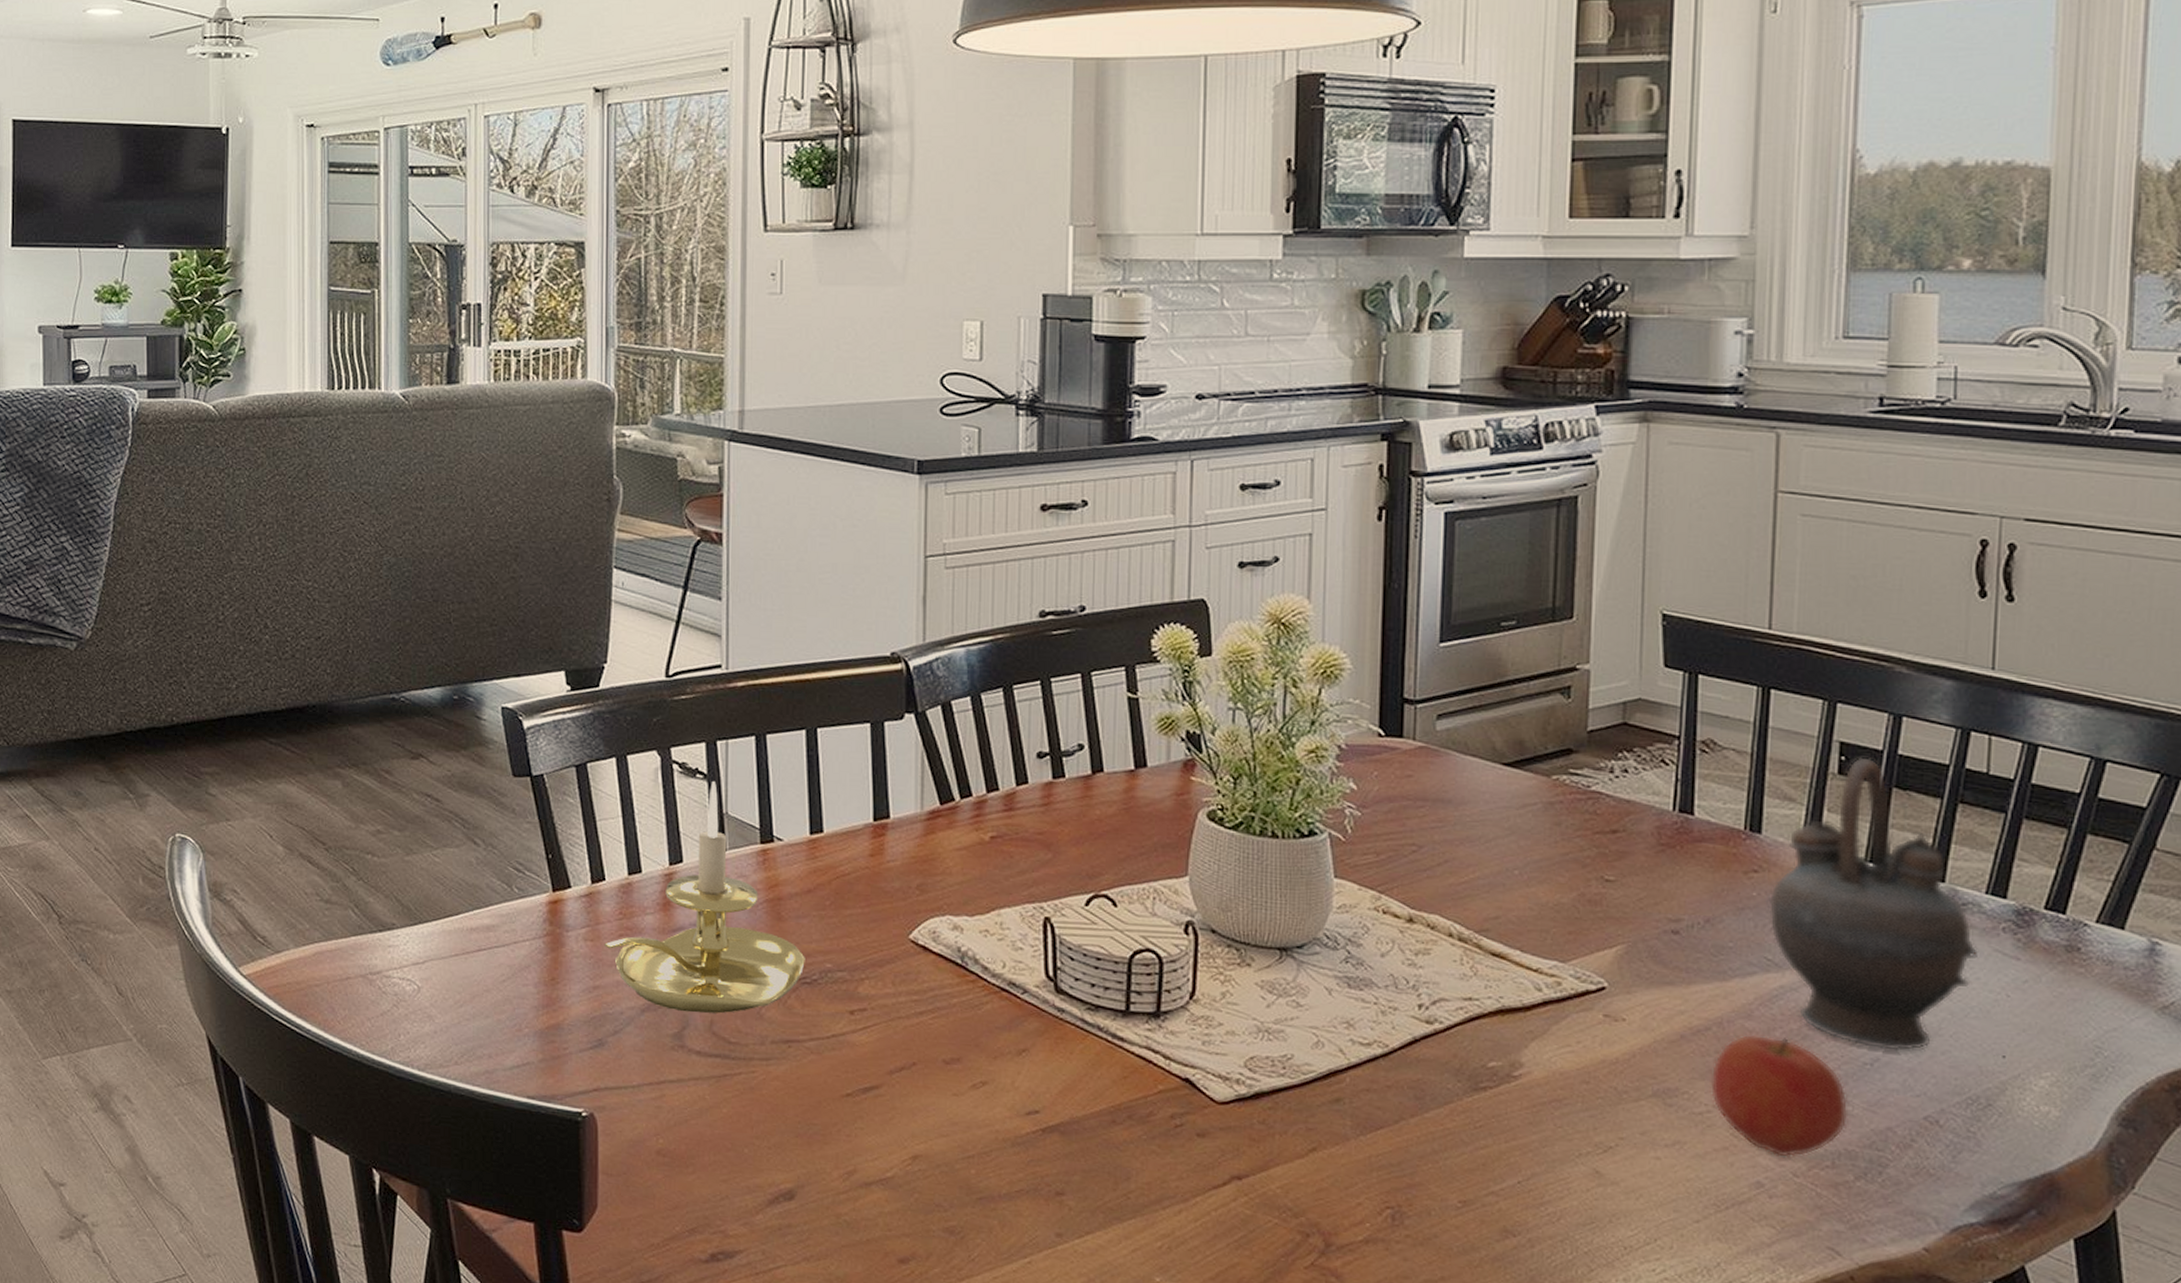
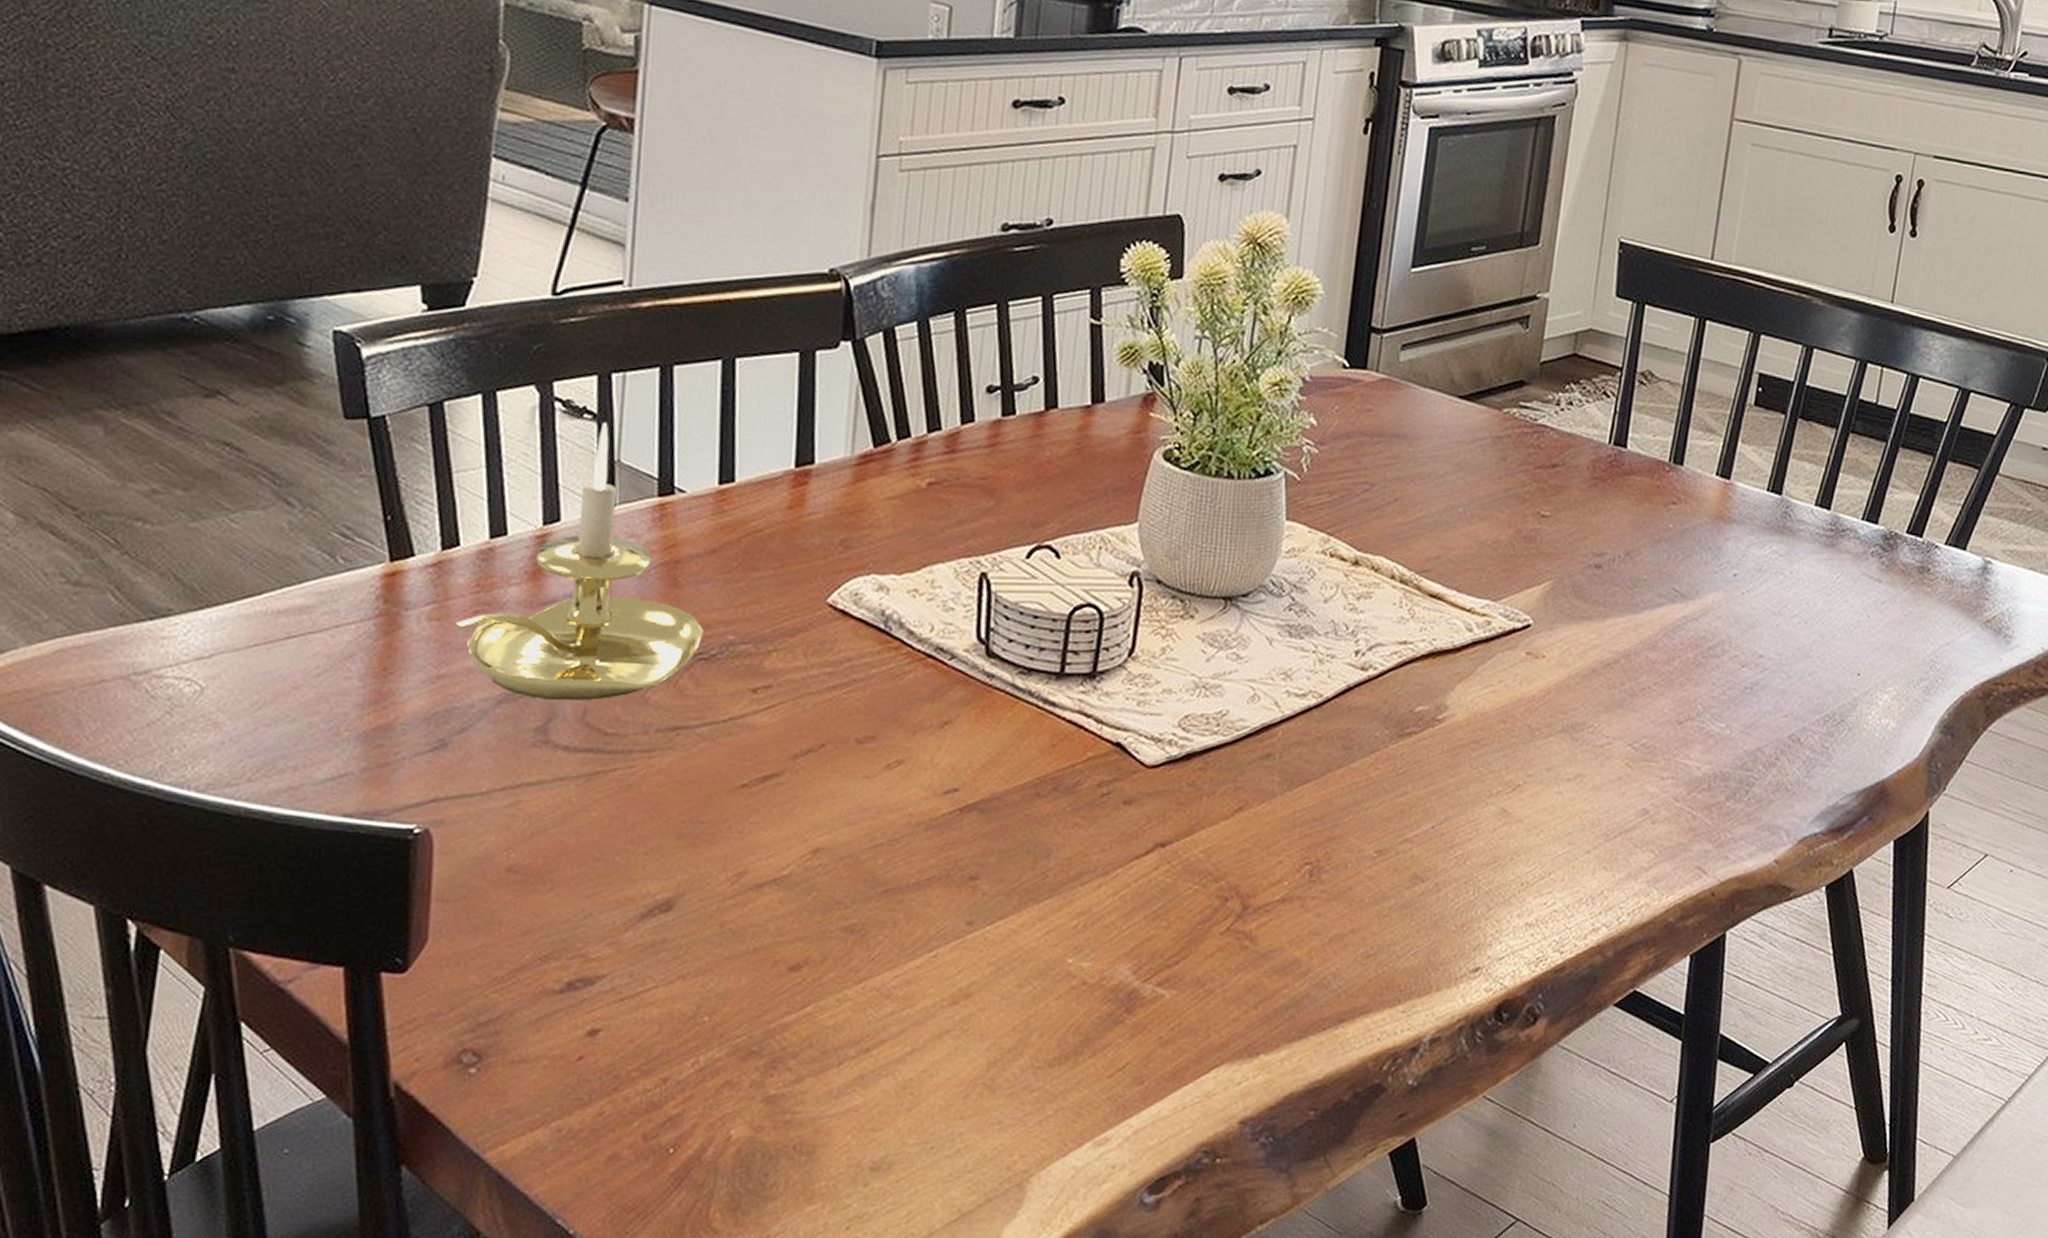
apple: present [1710,1034,1849,1158] -> none [1612,664,1728,783]
teapot: present [1768,757,1979,1052] -> none [1680,388,1851,674]

